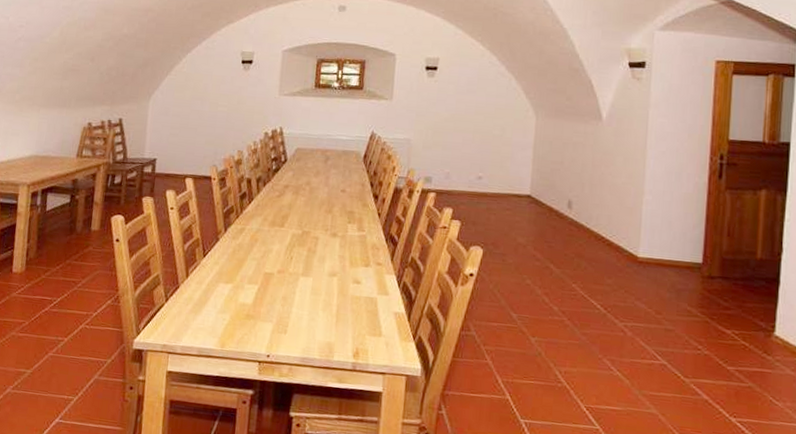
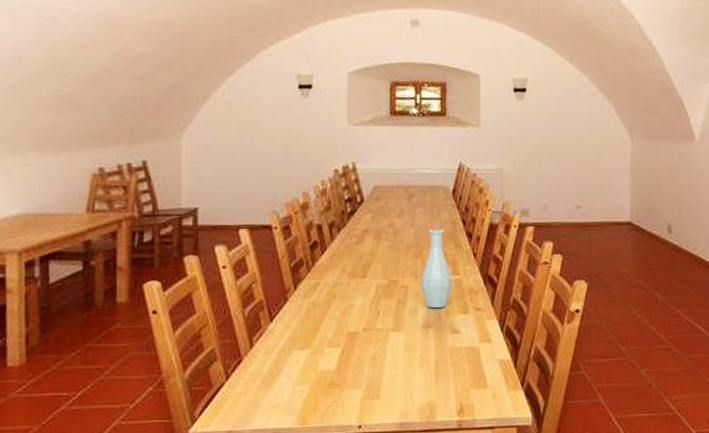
bottle: none [329,184,358,260] -> present [420,223,453,308]

